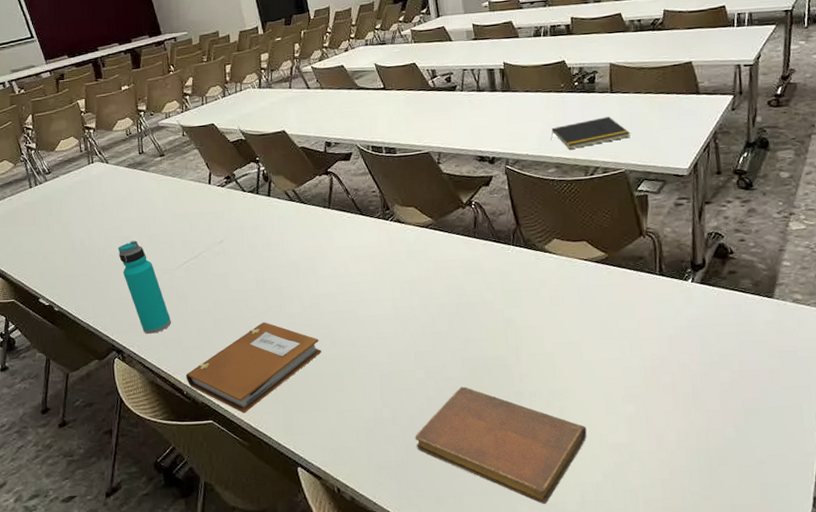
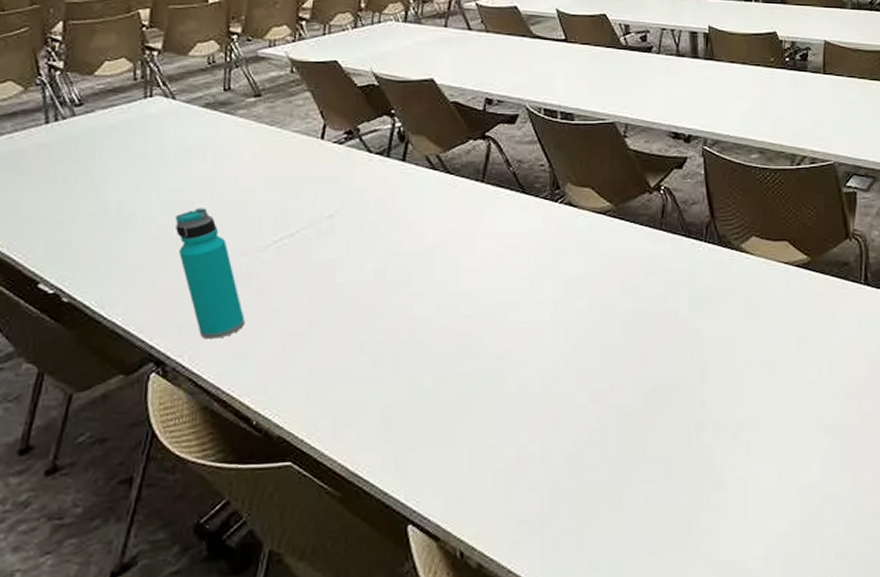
notebook: present [185,322,322,413] -> none [257,326,456,452]
notebook: present [415,386,587,504] -> none [569,414,776,563]
notepad: present [551,117,631,149] -> none [756,100,843,133]

